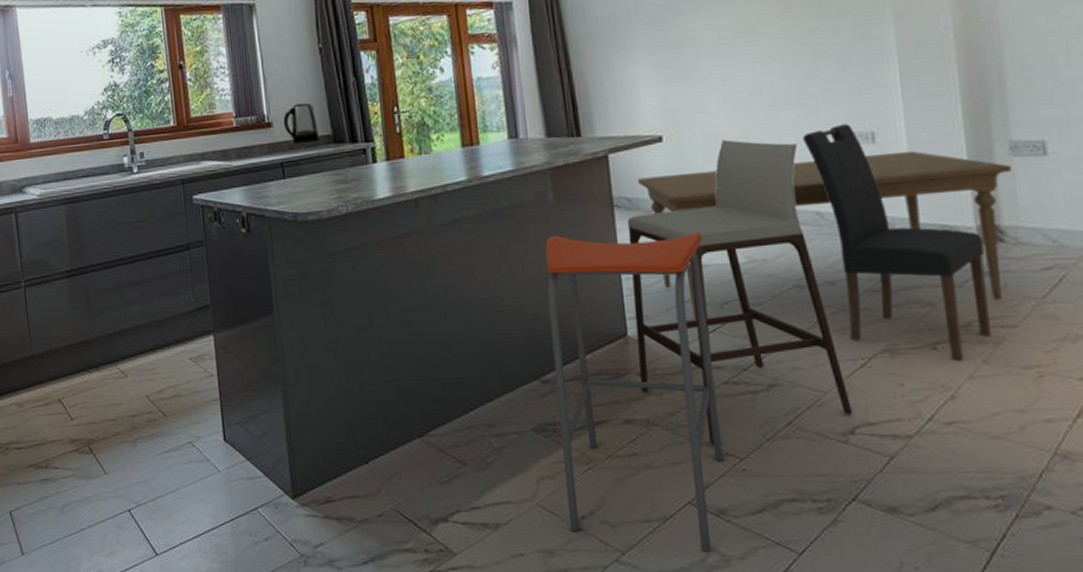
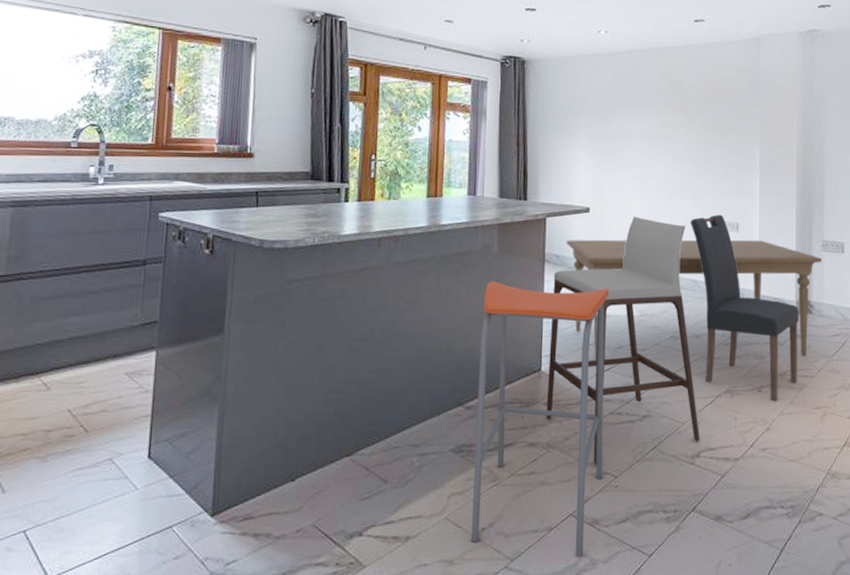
kettle: present [283,102,319,145] -> none [265,139,299,177]

